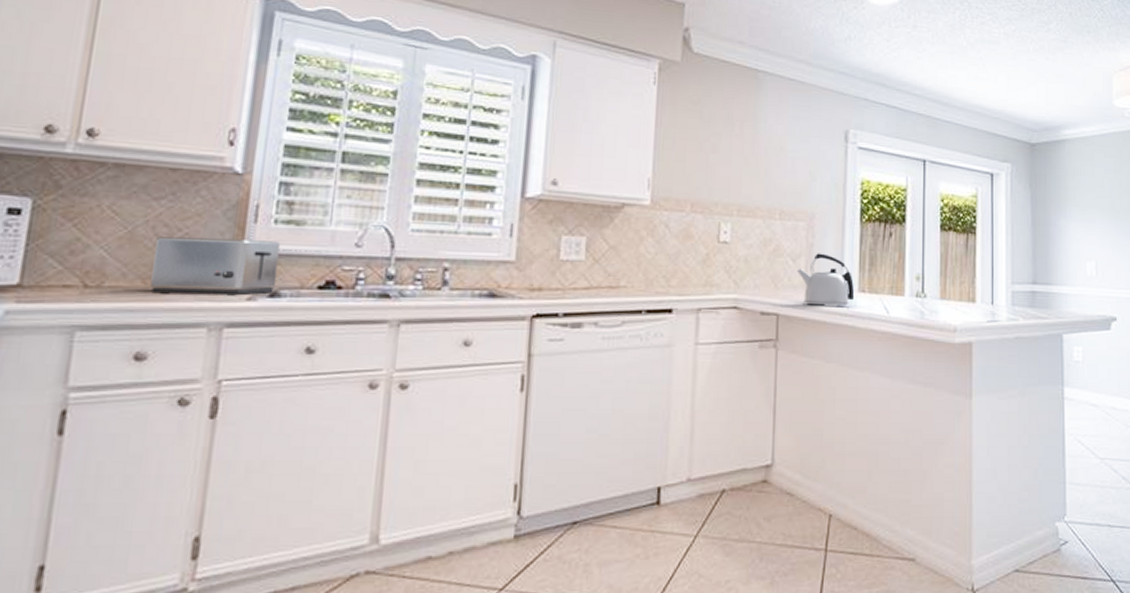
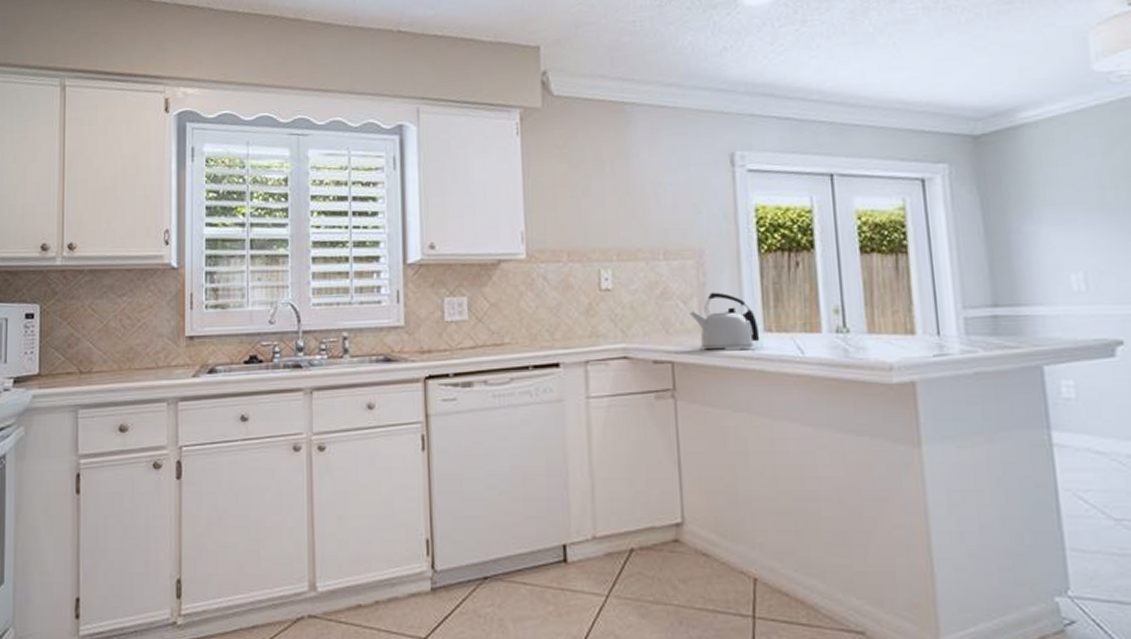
toaster: present [150,236,281,296] -> none [124,324,213,377]

